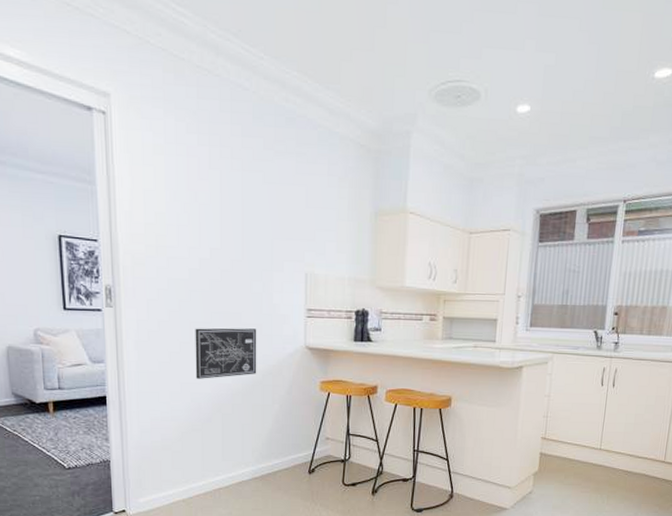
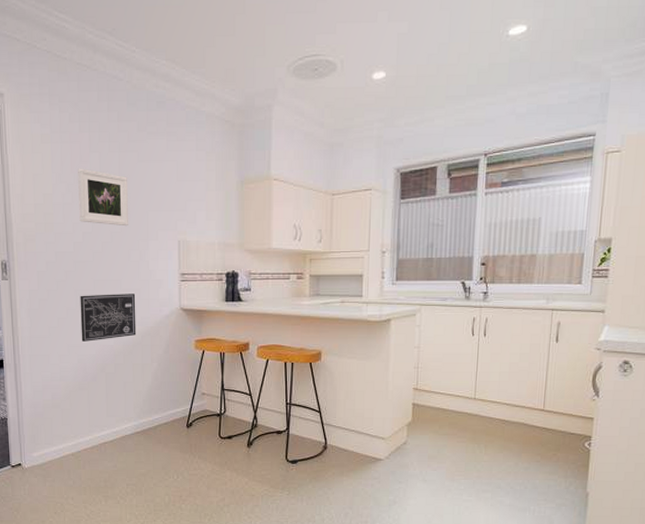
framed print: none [195,186,251,255] -> present [78,168,128,227]

